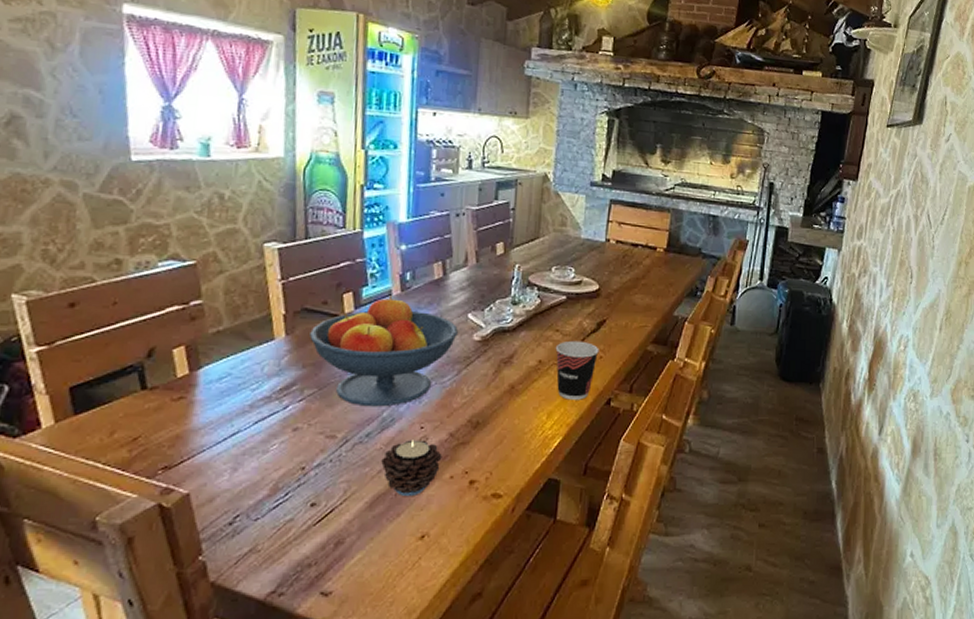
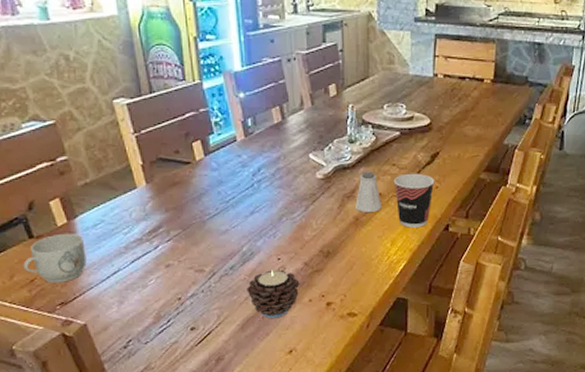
mug: none [128,386,204,443] -> present [23,233,87,283]
fruit bowl: present [310,296,458,407] -> none [167,141,301,243]
saltshaker: none [512,336,541,380] -> present [355,171,382,212]

